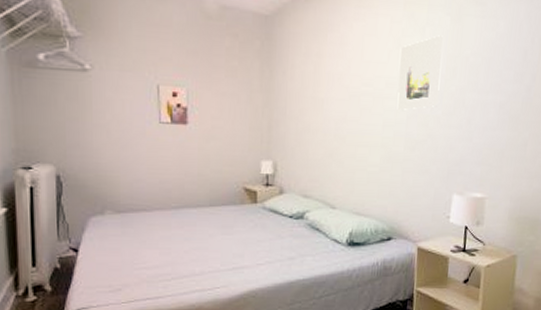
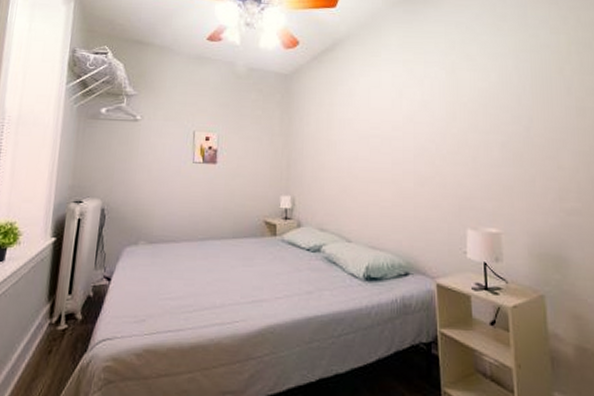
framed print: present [397,35,443,110] -> none [402,86,442,150]

